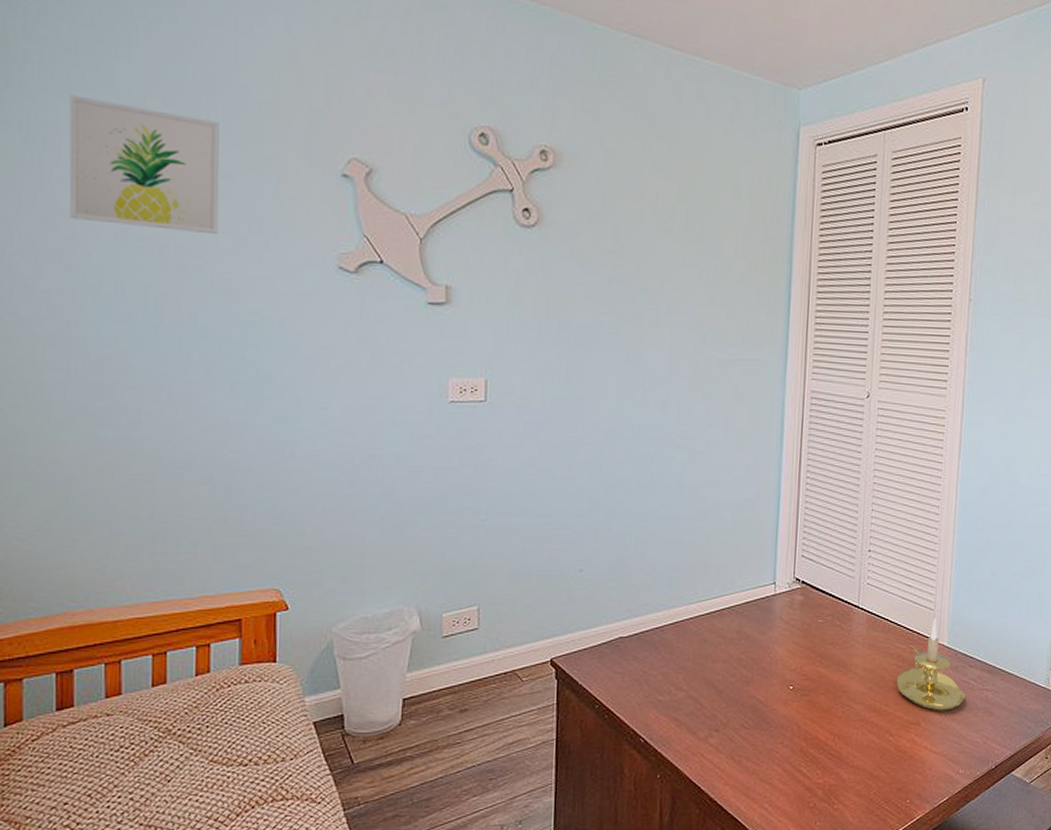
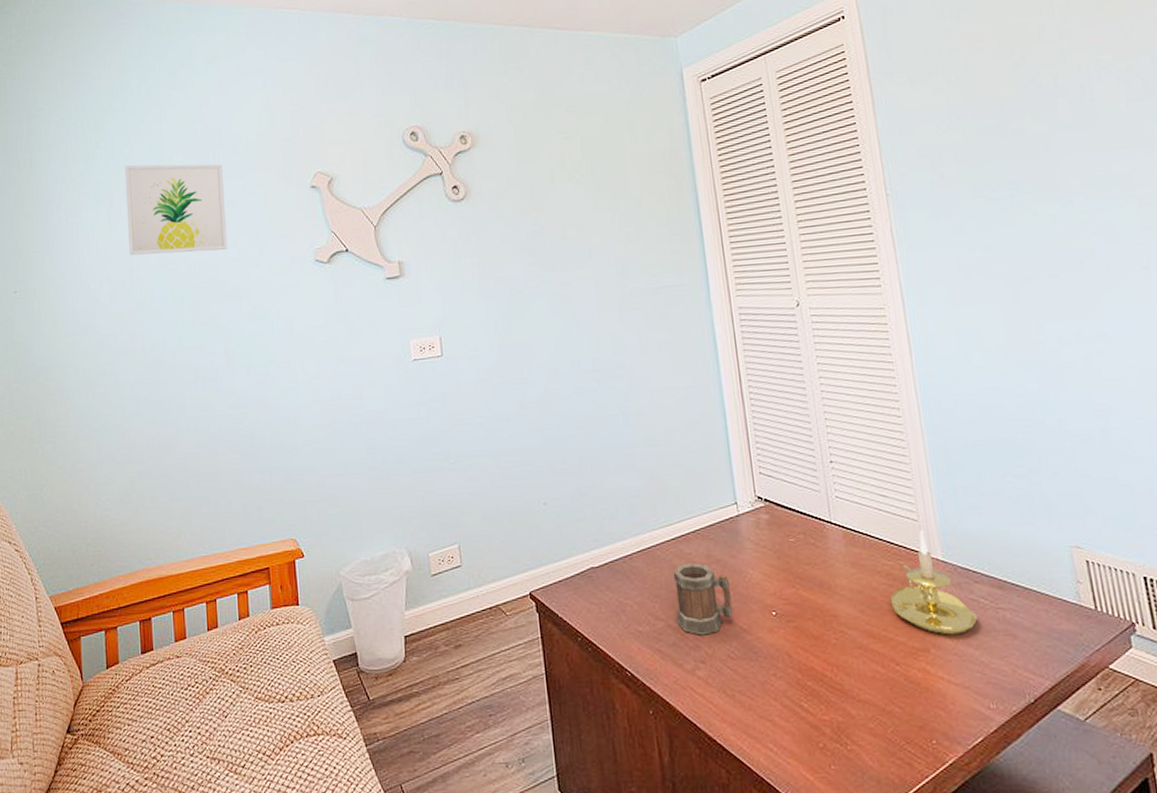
mug: none [697,637,756,706] -> present [672,563,734,635]

